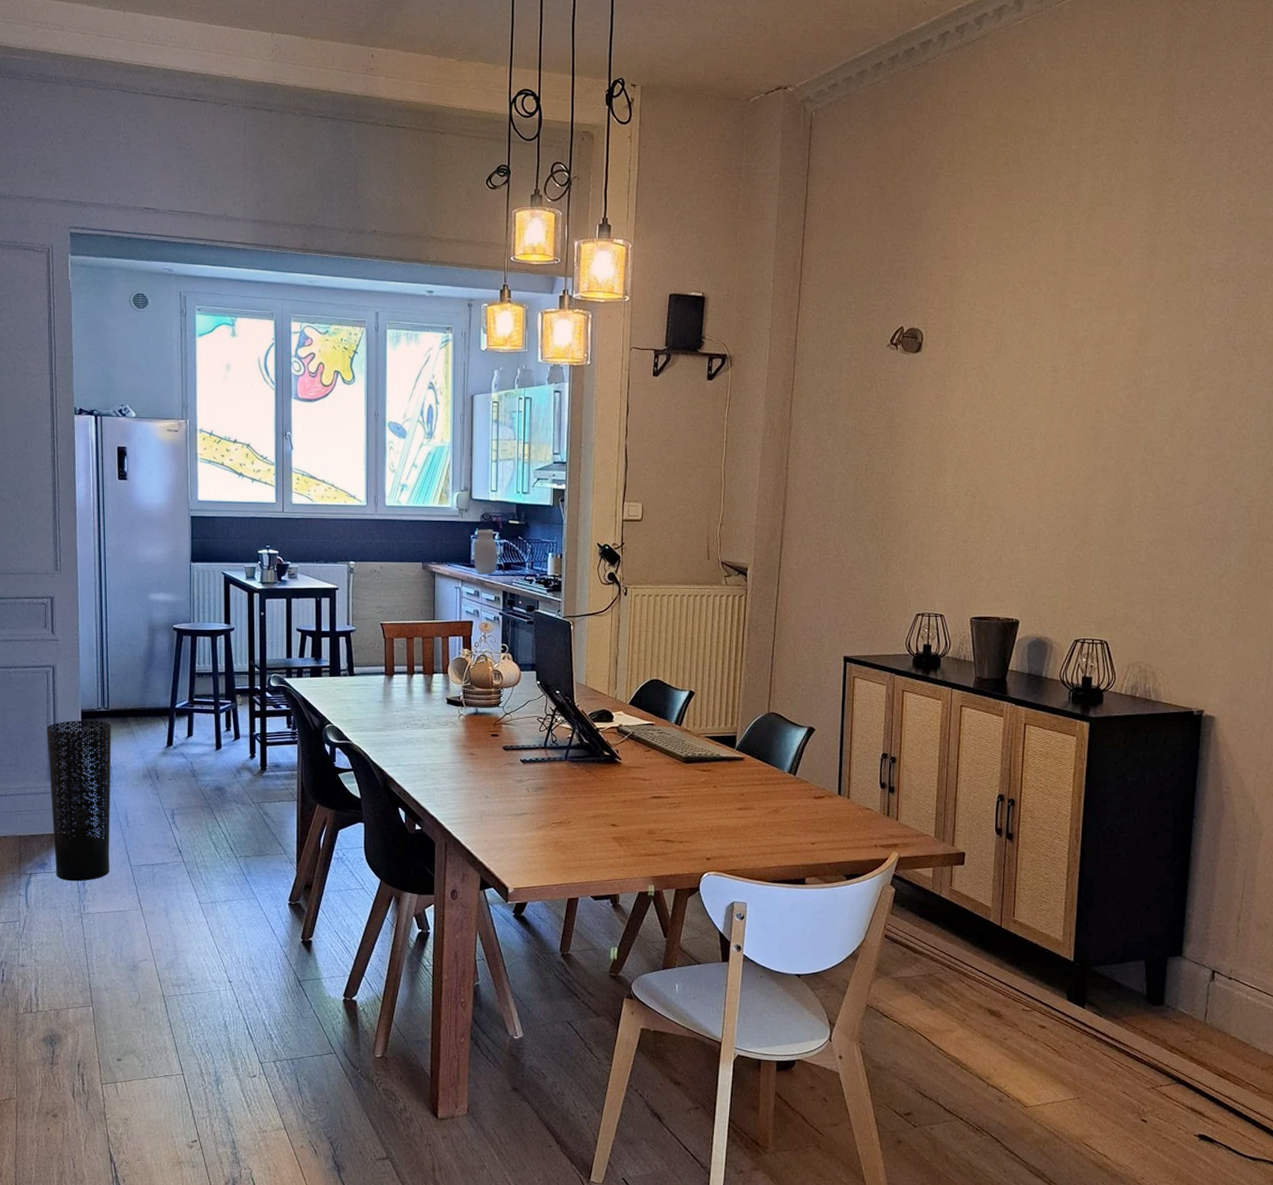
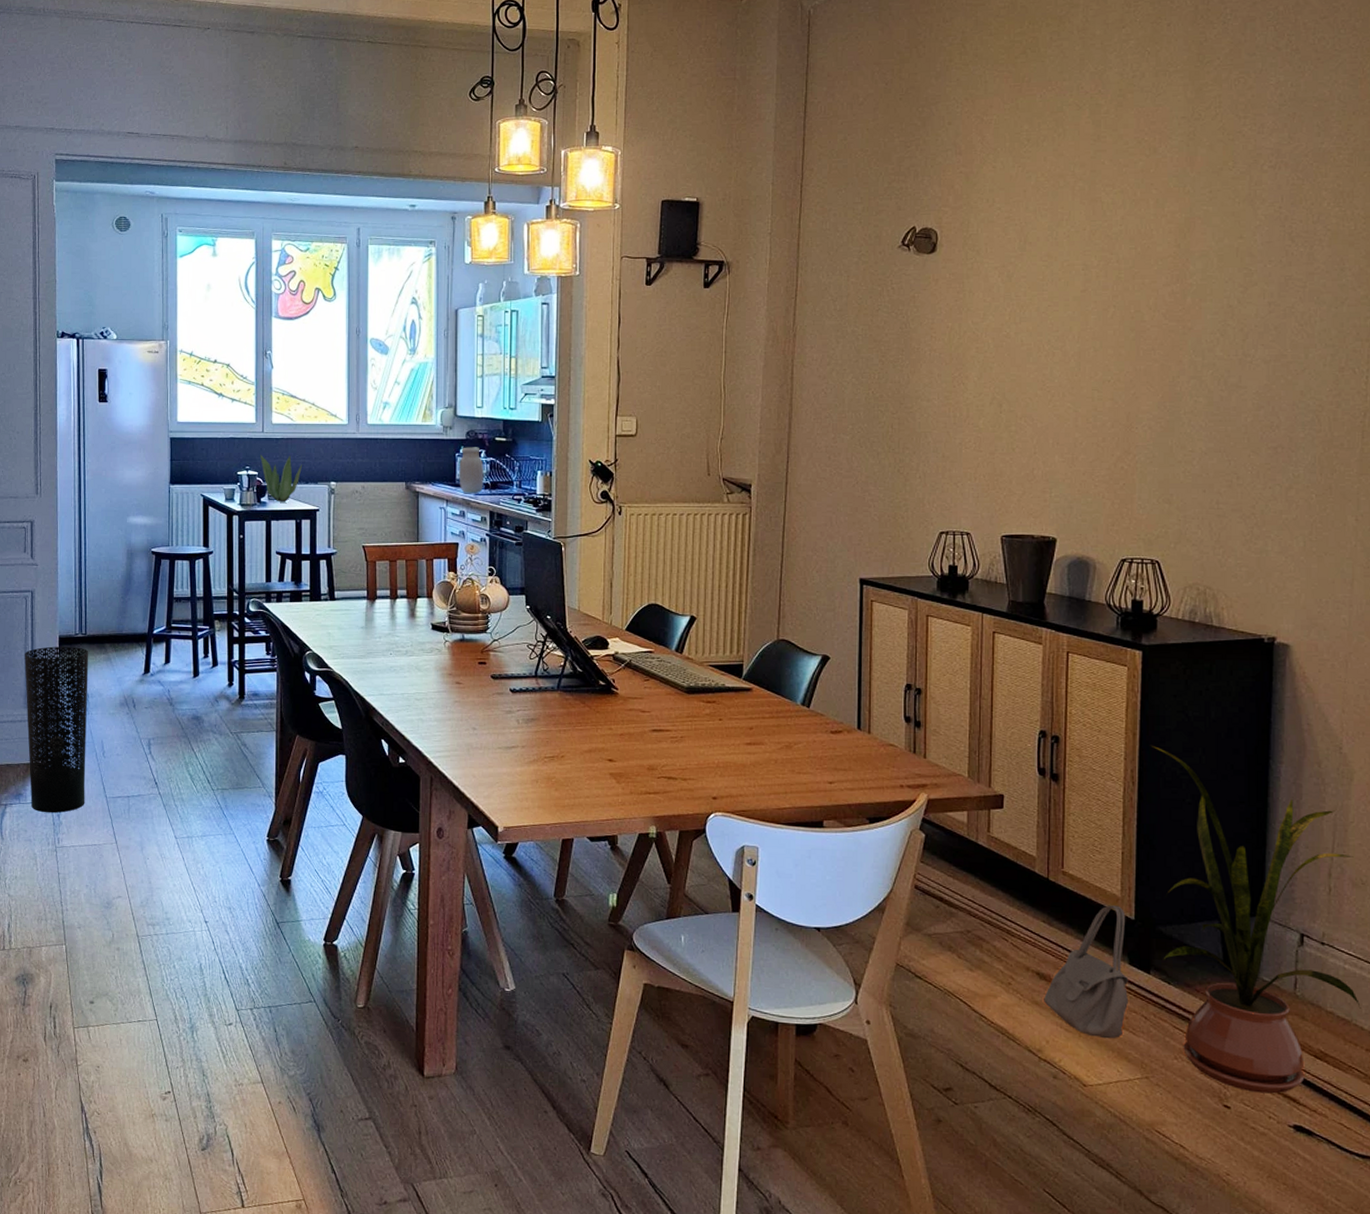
plant: none [281,533,323,581] -> present [260,454,303,502]
handbag: none [993,949,1067,1066] -> present [1044,905,1129,1039]
house plant: none [1093,806,1259,1109] -> present [1150,745,1360,1094]

